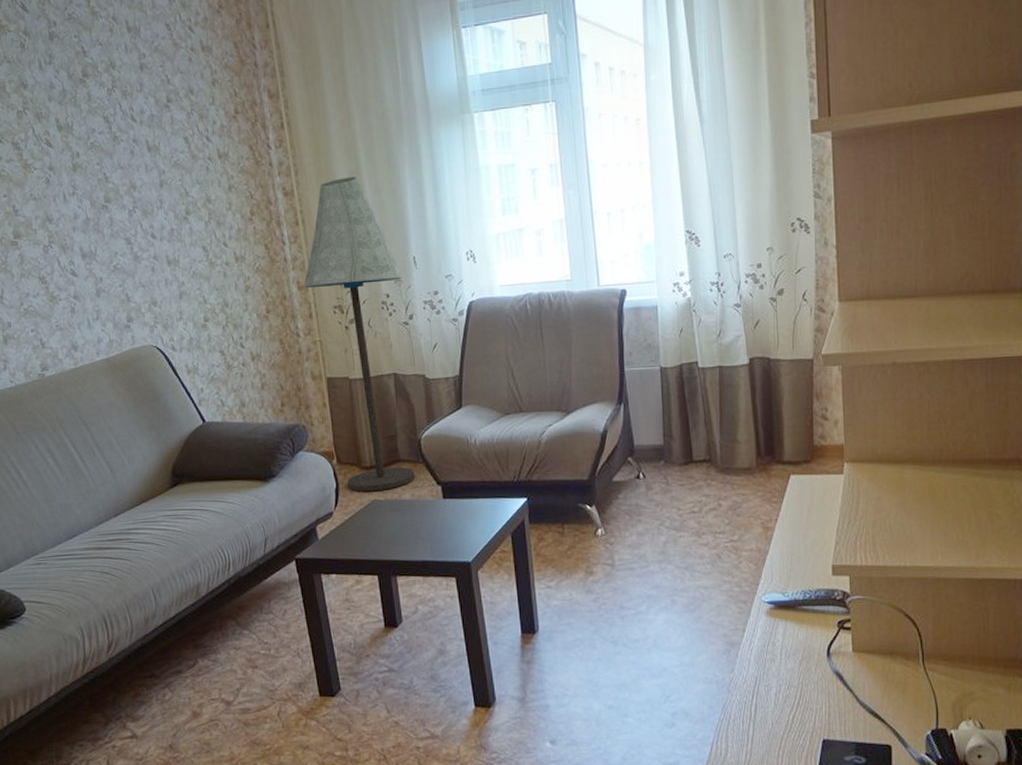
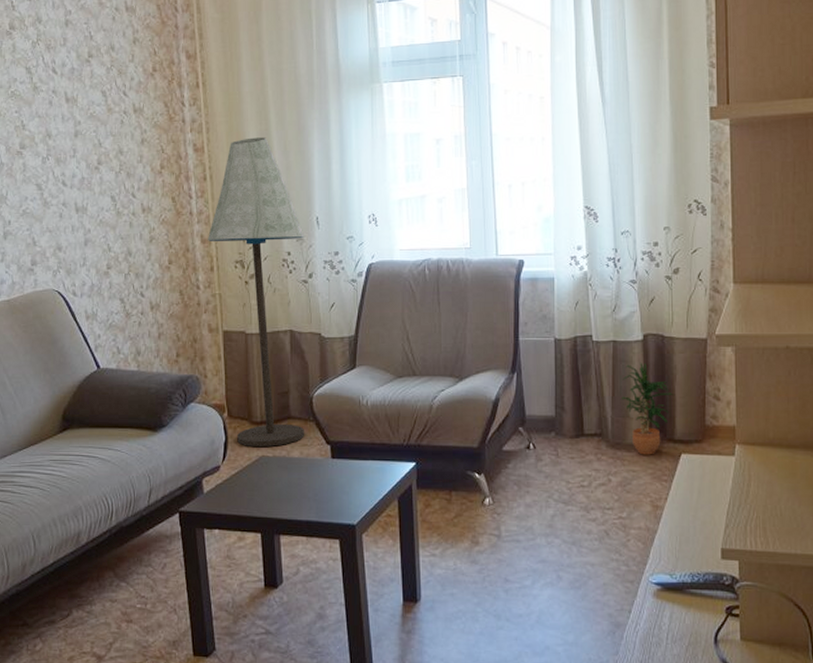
potted plant: none [729,386,782,478] -> present [621,362,674,455]

